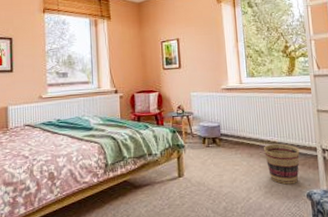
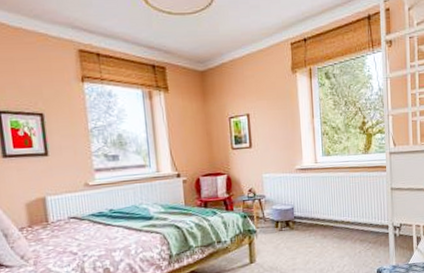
basket: present [263,143,300,185] -> none [337,223,373,263]

